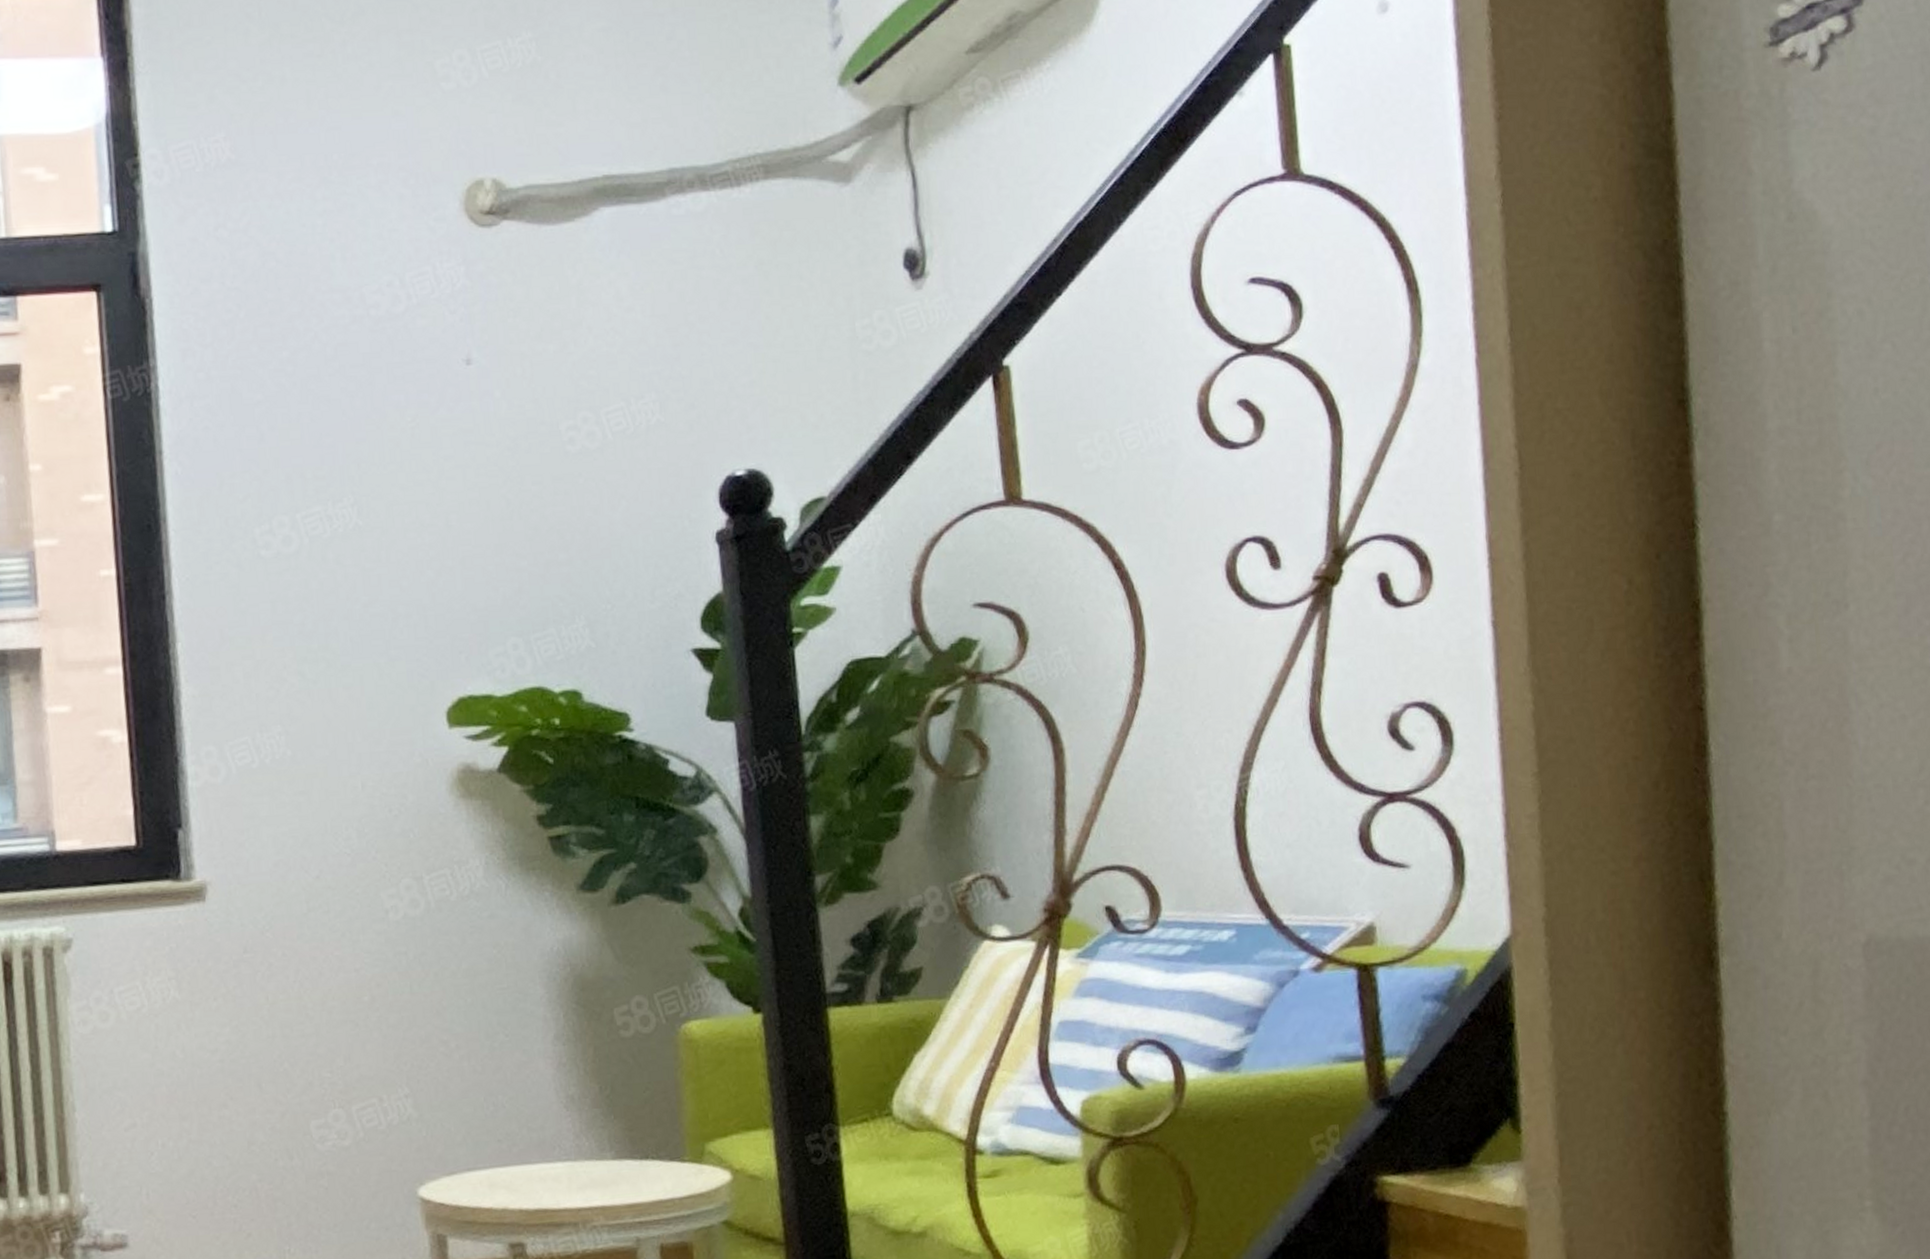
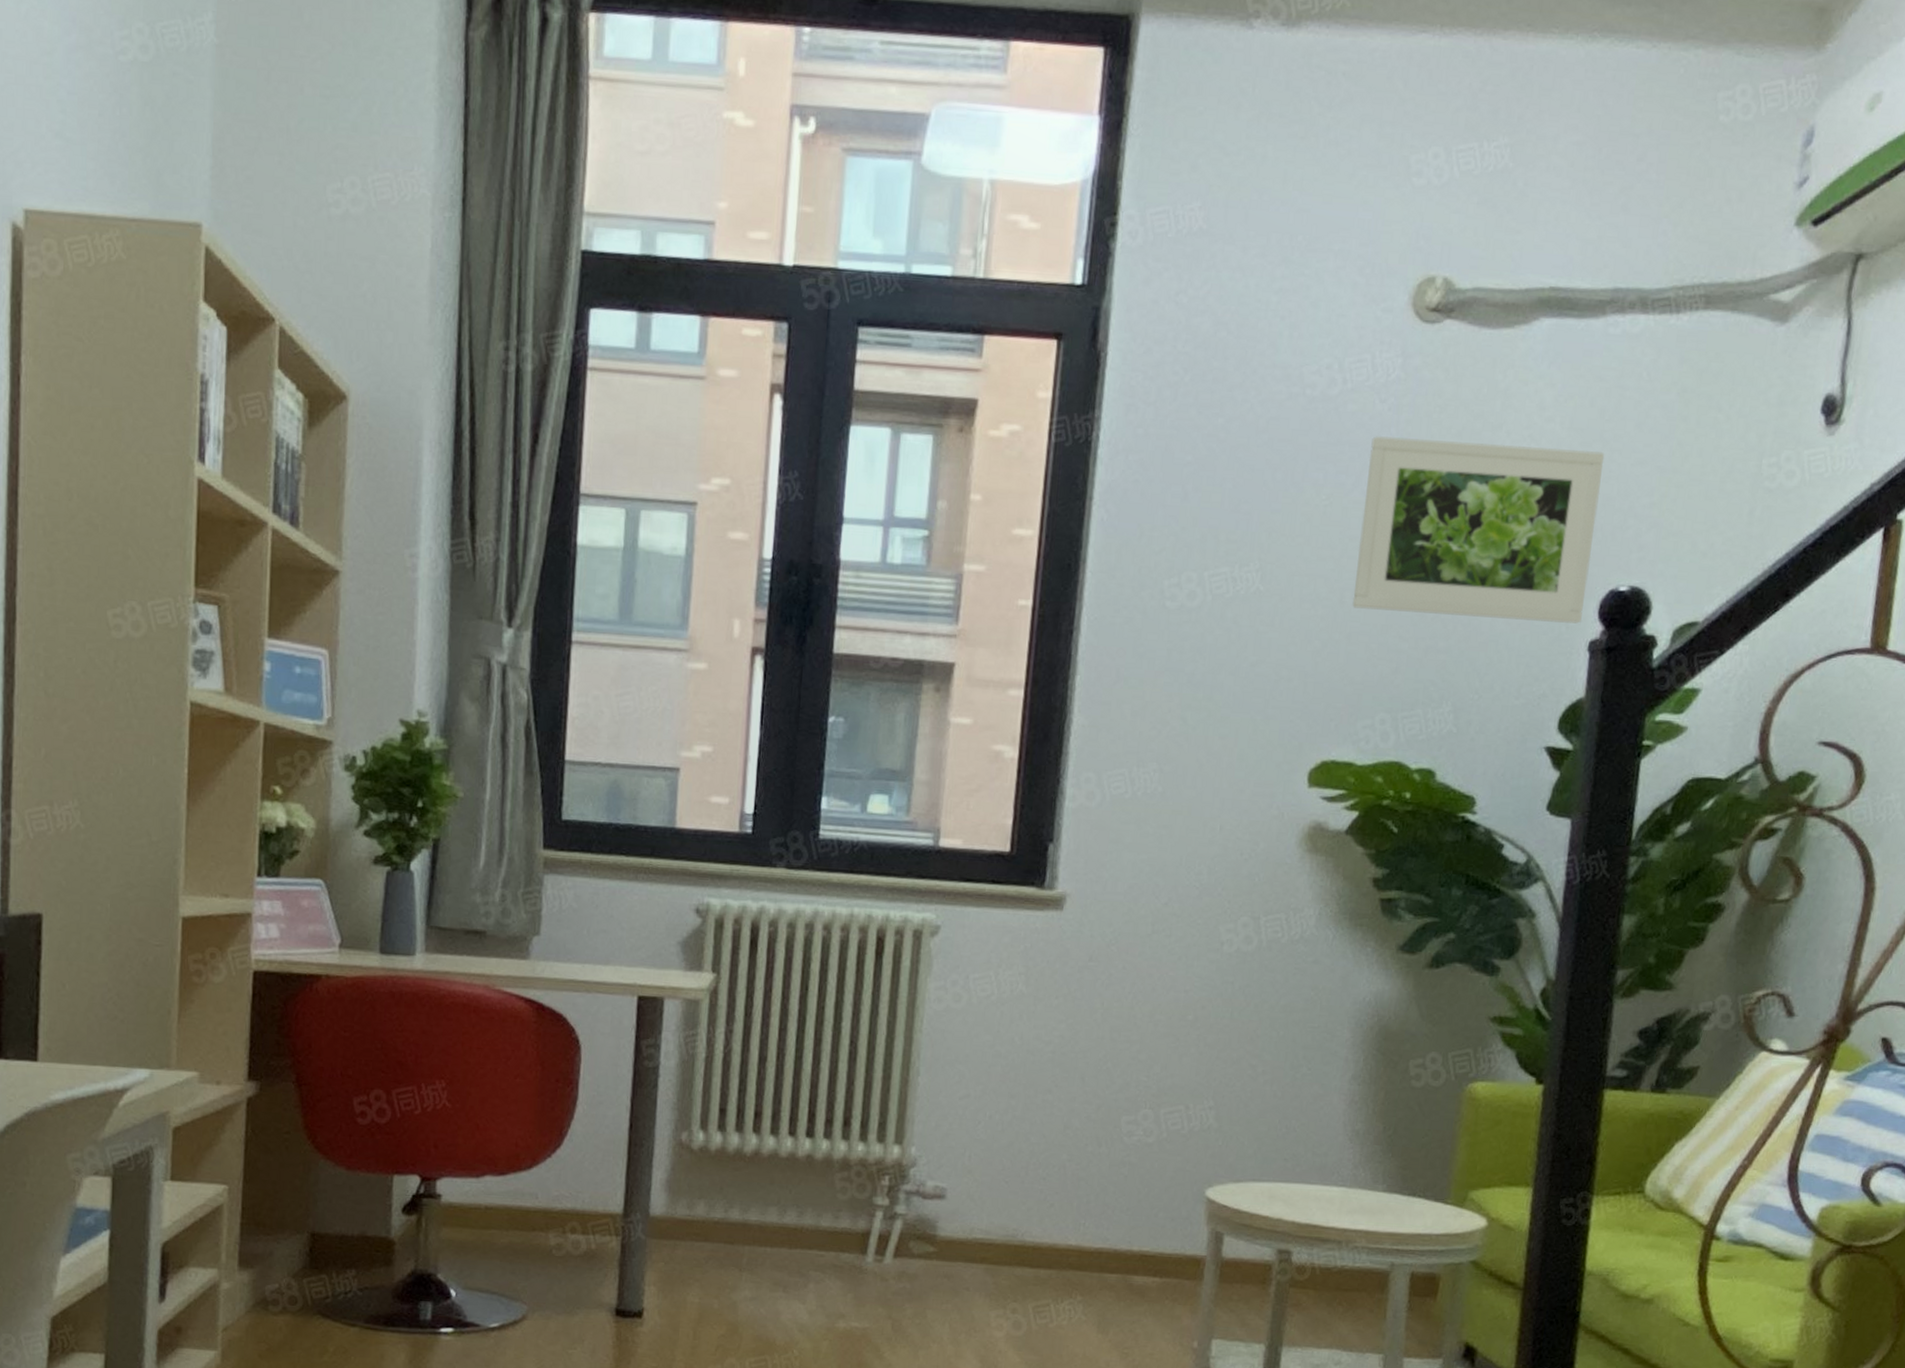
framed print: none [448,336,705,531] -> present [1352,436,1605,624]

